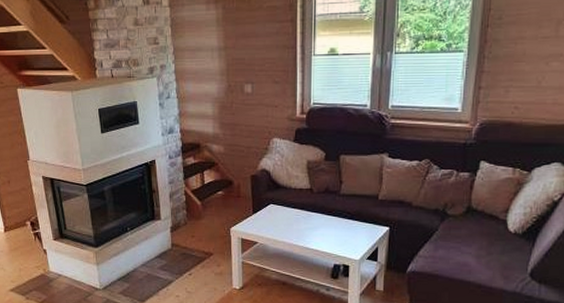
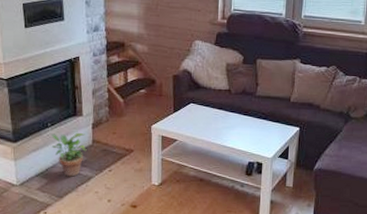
potted plant: none [131,236,166,281] -> present [51,132,87,177]

